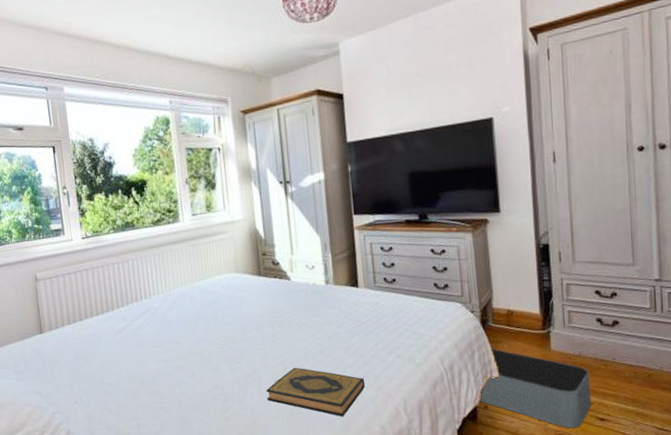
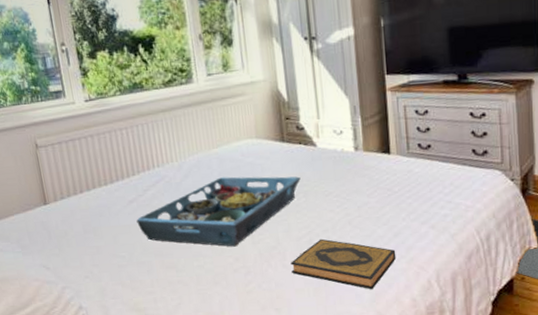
serving tray: none [124,308,276,375] -> present [136,176,301,247]

